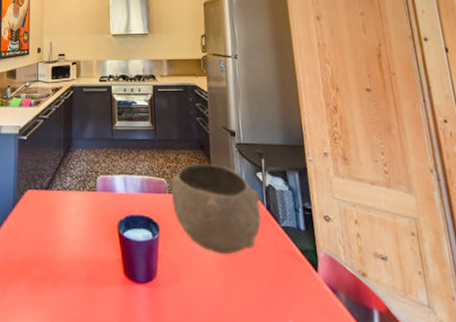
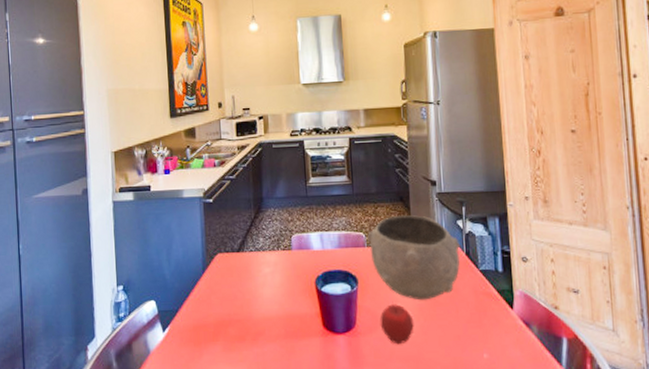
apple: none [180,256,216,302] -> present [380,304,414,345]

